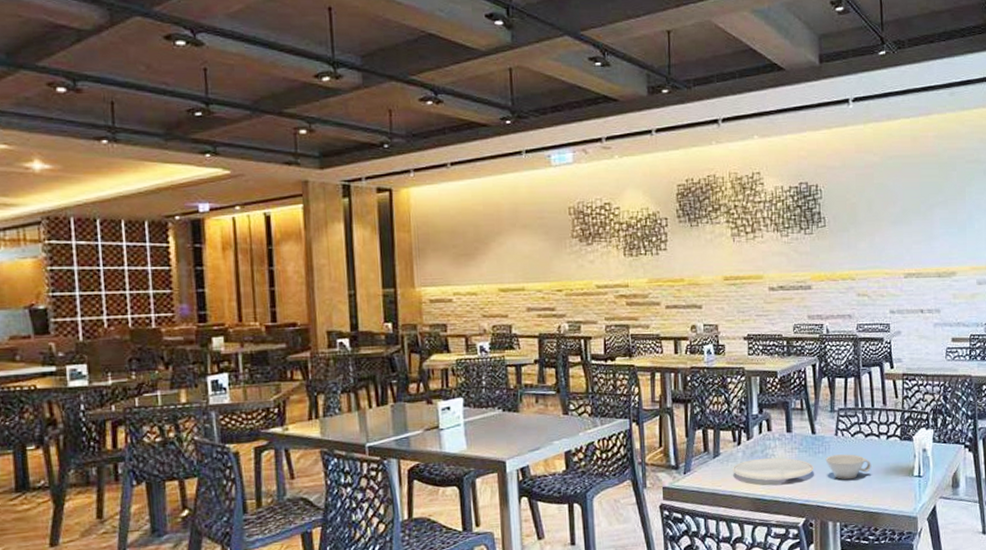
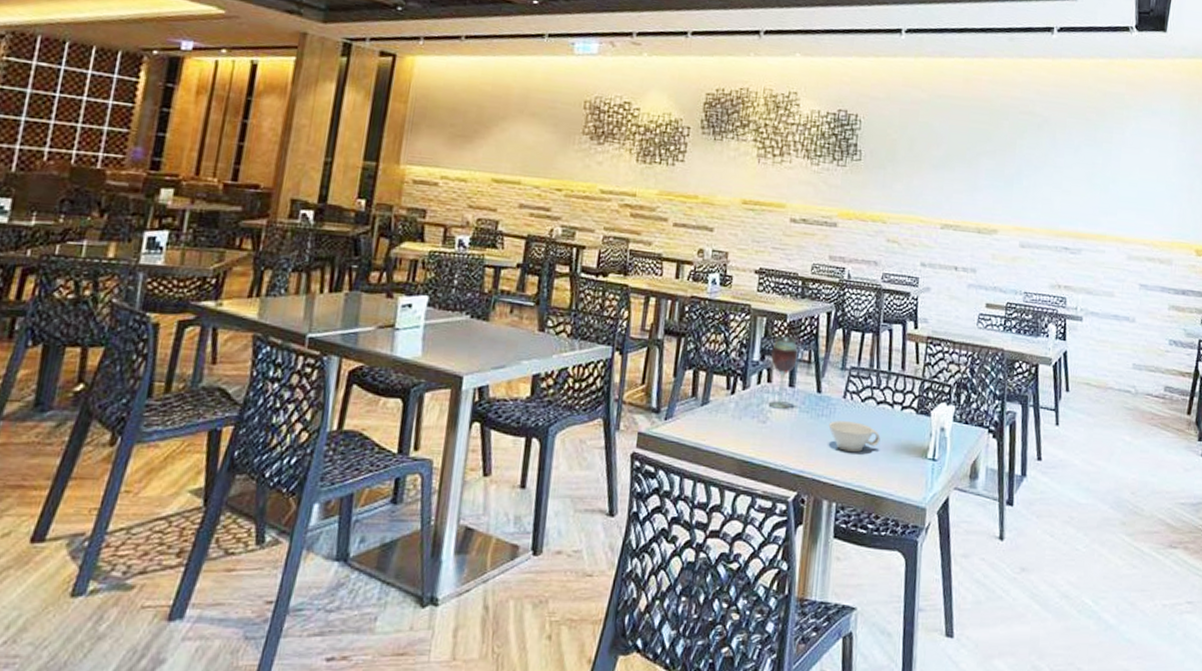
plate: present [732,457,814,481] -> none [720,413,815,443]
wineglass: none [768,390,791,452] -> present [768,336,798,409]

